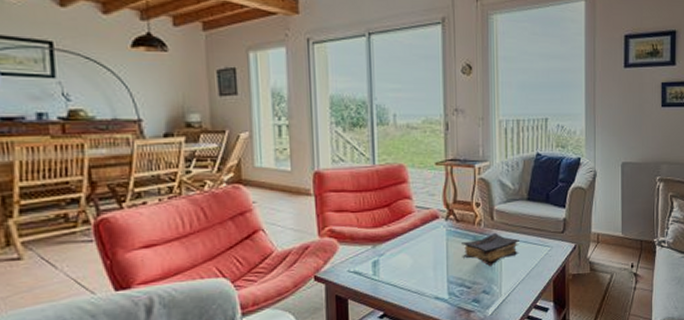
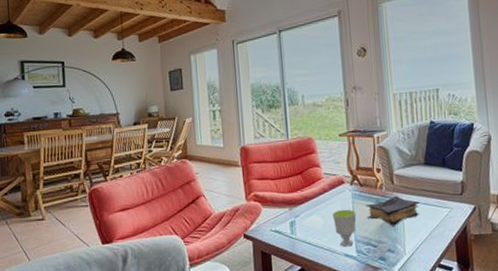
cup: none [423,247,450,289] -> present [332,209,357,247]

